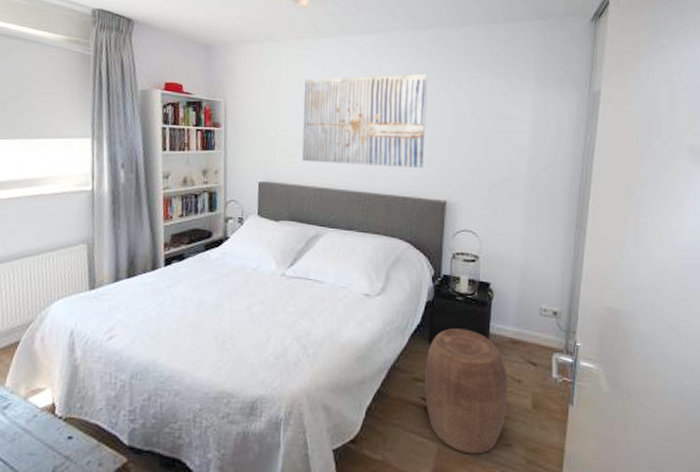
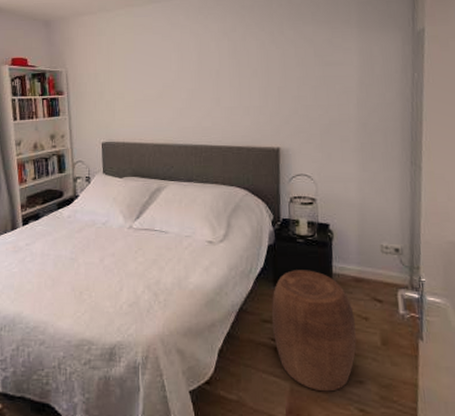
wall art: present [301,73,427,168] -> none [136,28,255,121]

